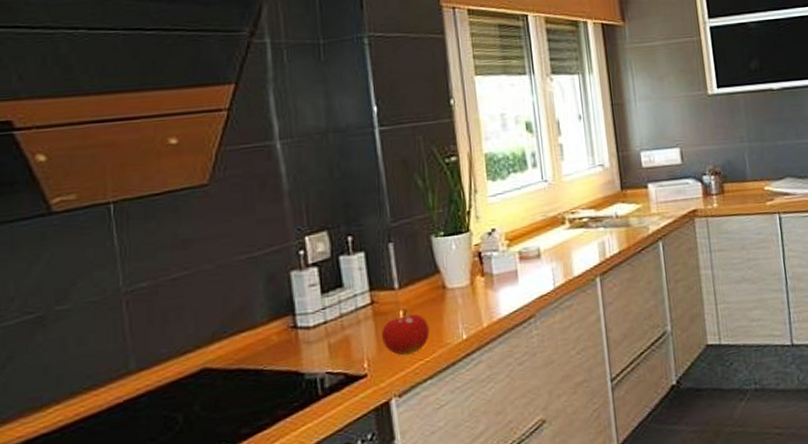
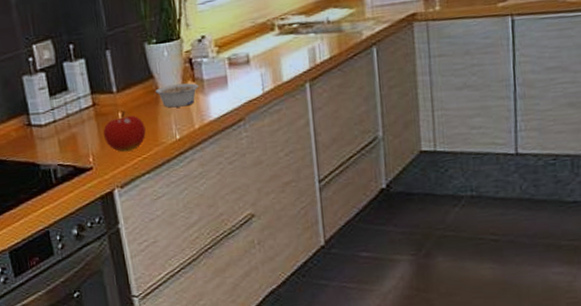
legume: none [442,278,489,305] -> present [156,83,200,108]

